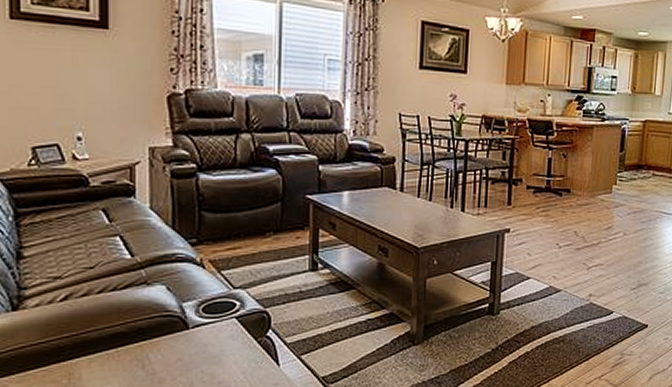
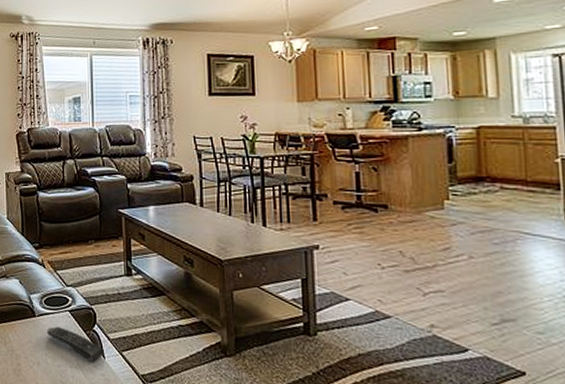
remote control: none [203,337,279,372] -> present [46,326,104,362]

